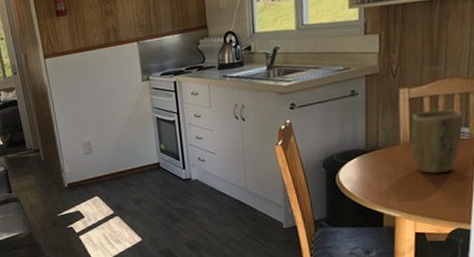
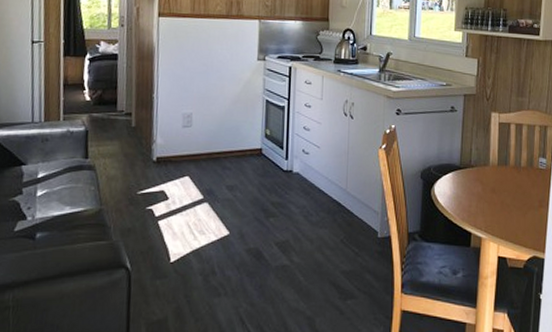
plant pot: present [411,109,462,174] -> none [499,137,540,200]

